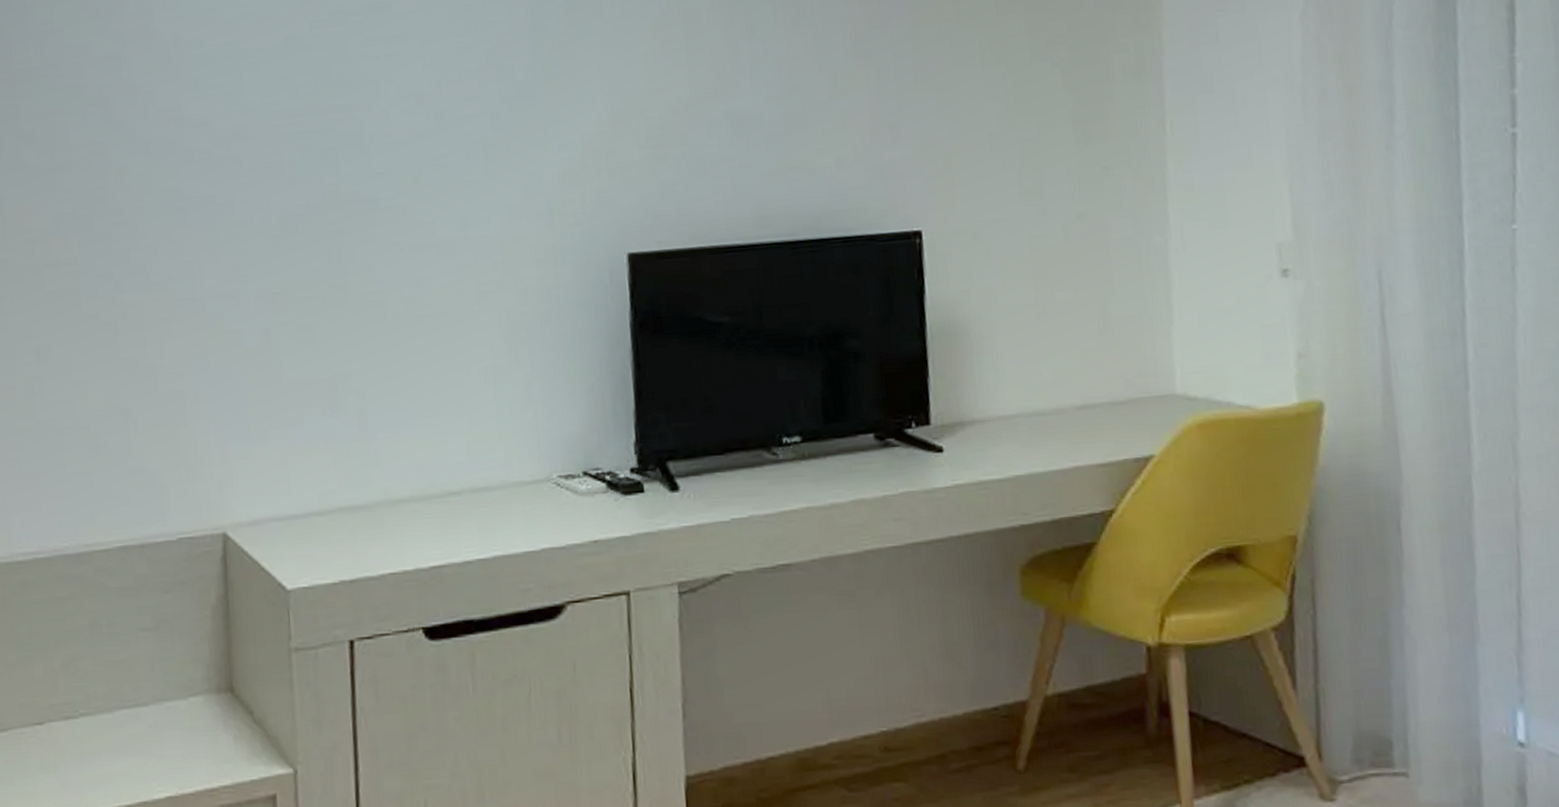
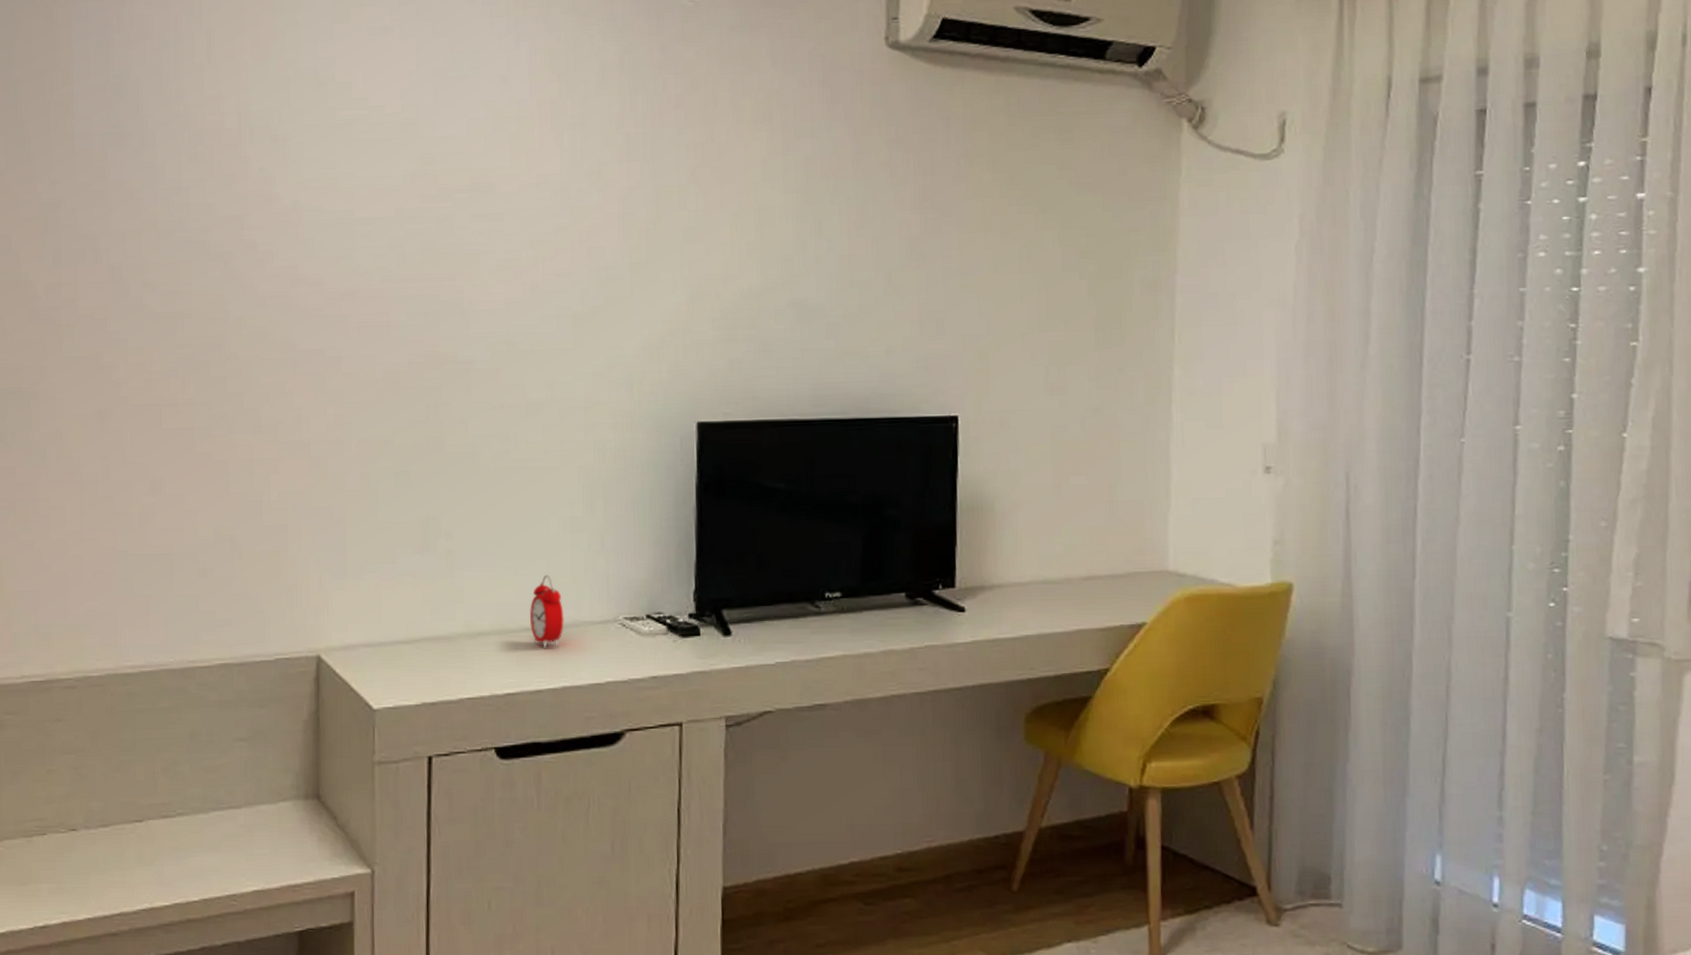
alarm clock: none [453,432,492,514] -> present [529,575,565,648]

